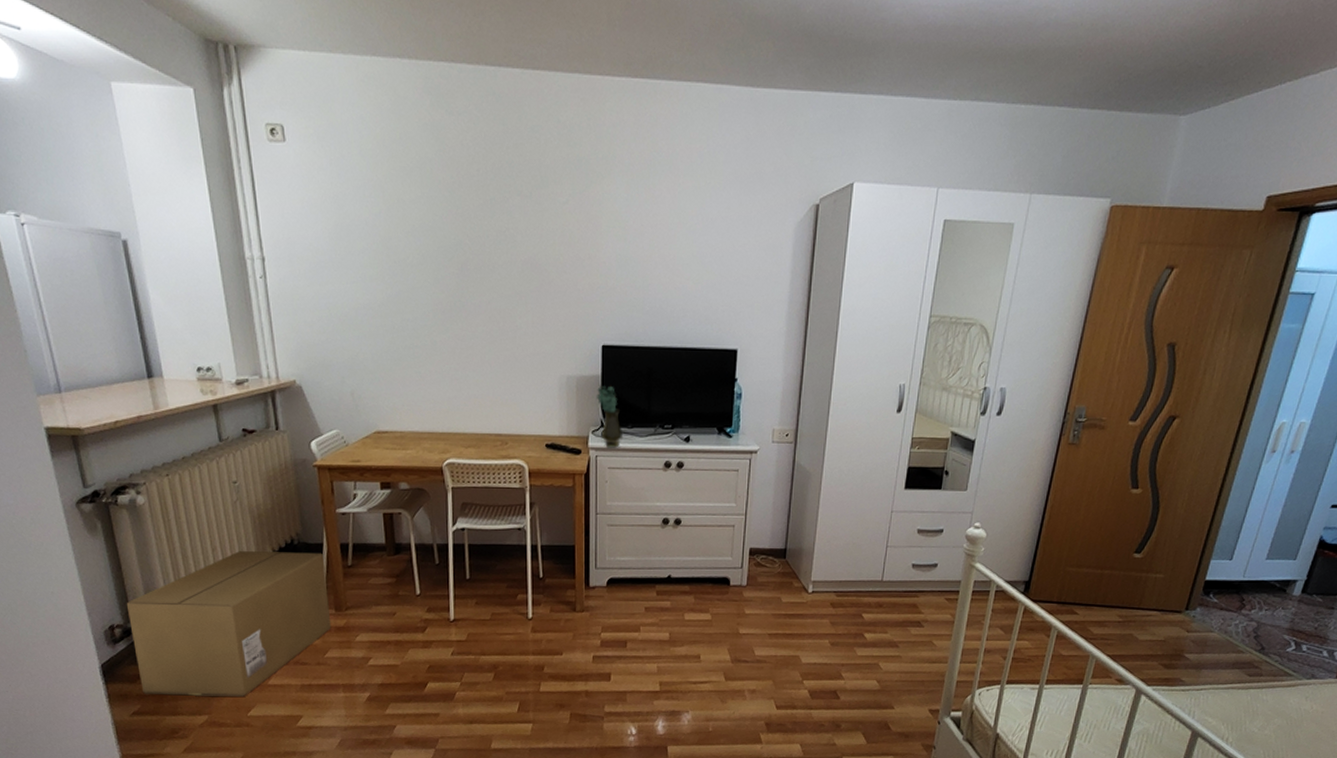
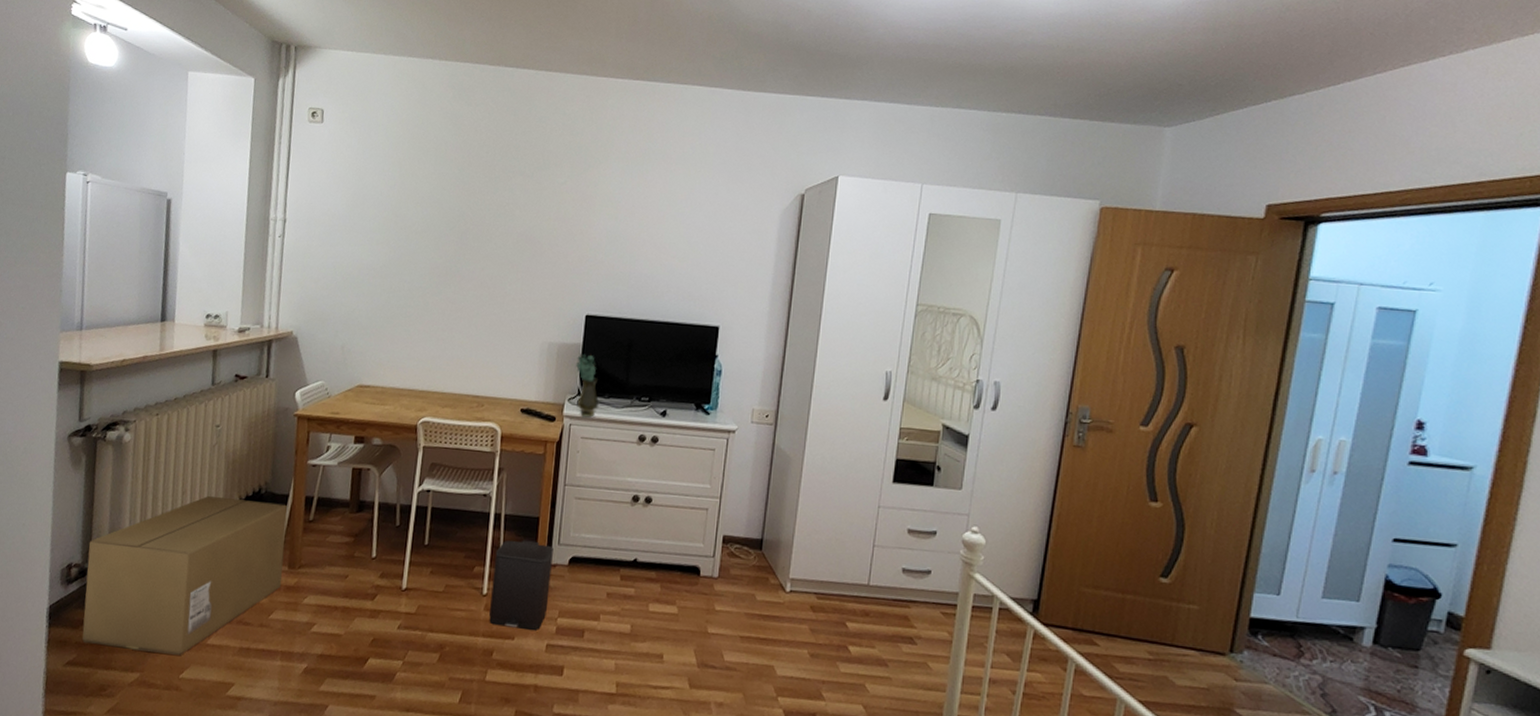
pedal bin: none [536,567,591,645] -> present [489,540,553,630]

